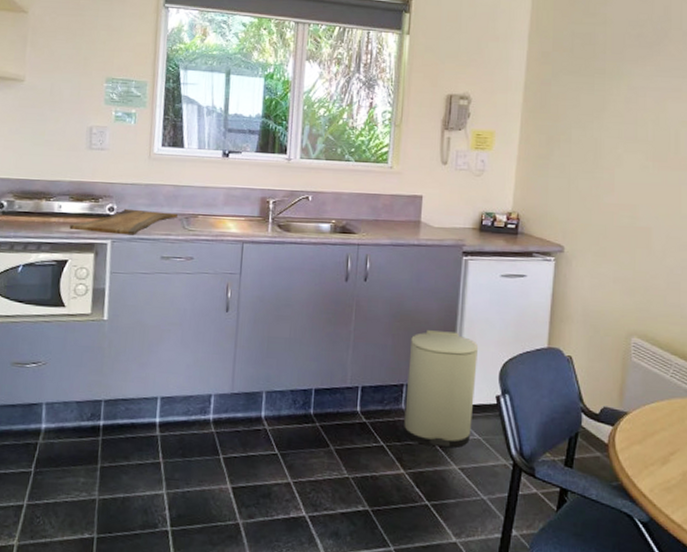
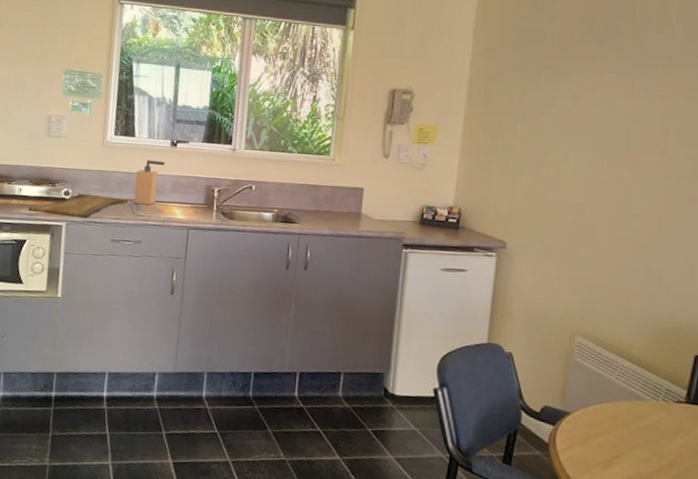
soap dispenser: none [184,172,217,220] -> present [133,160,165,206]
pedal bin: present [404,330,479,448] -> none [340,320,417,438]

